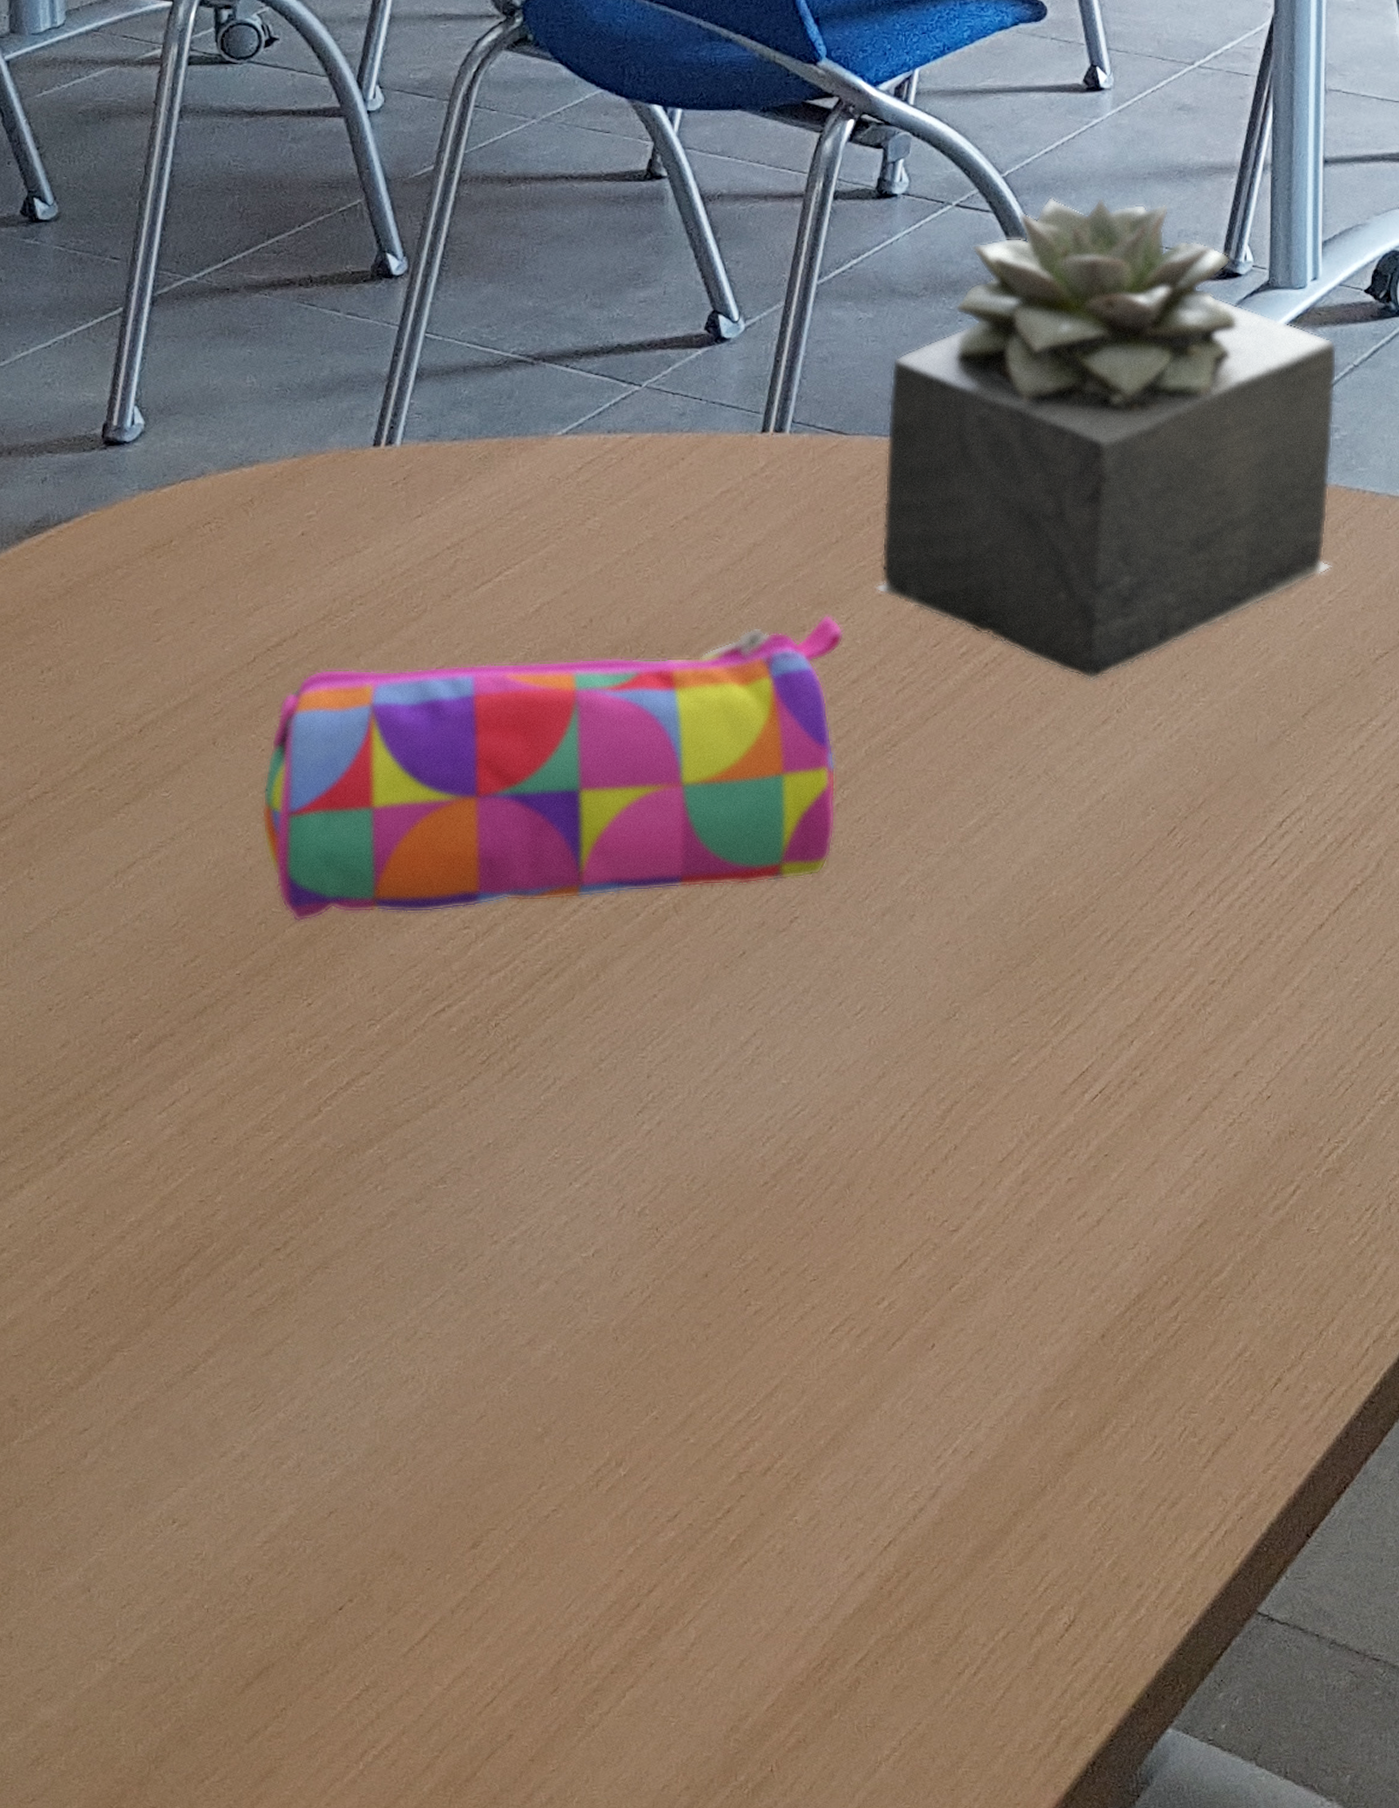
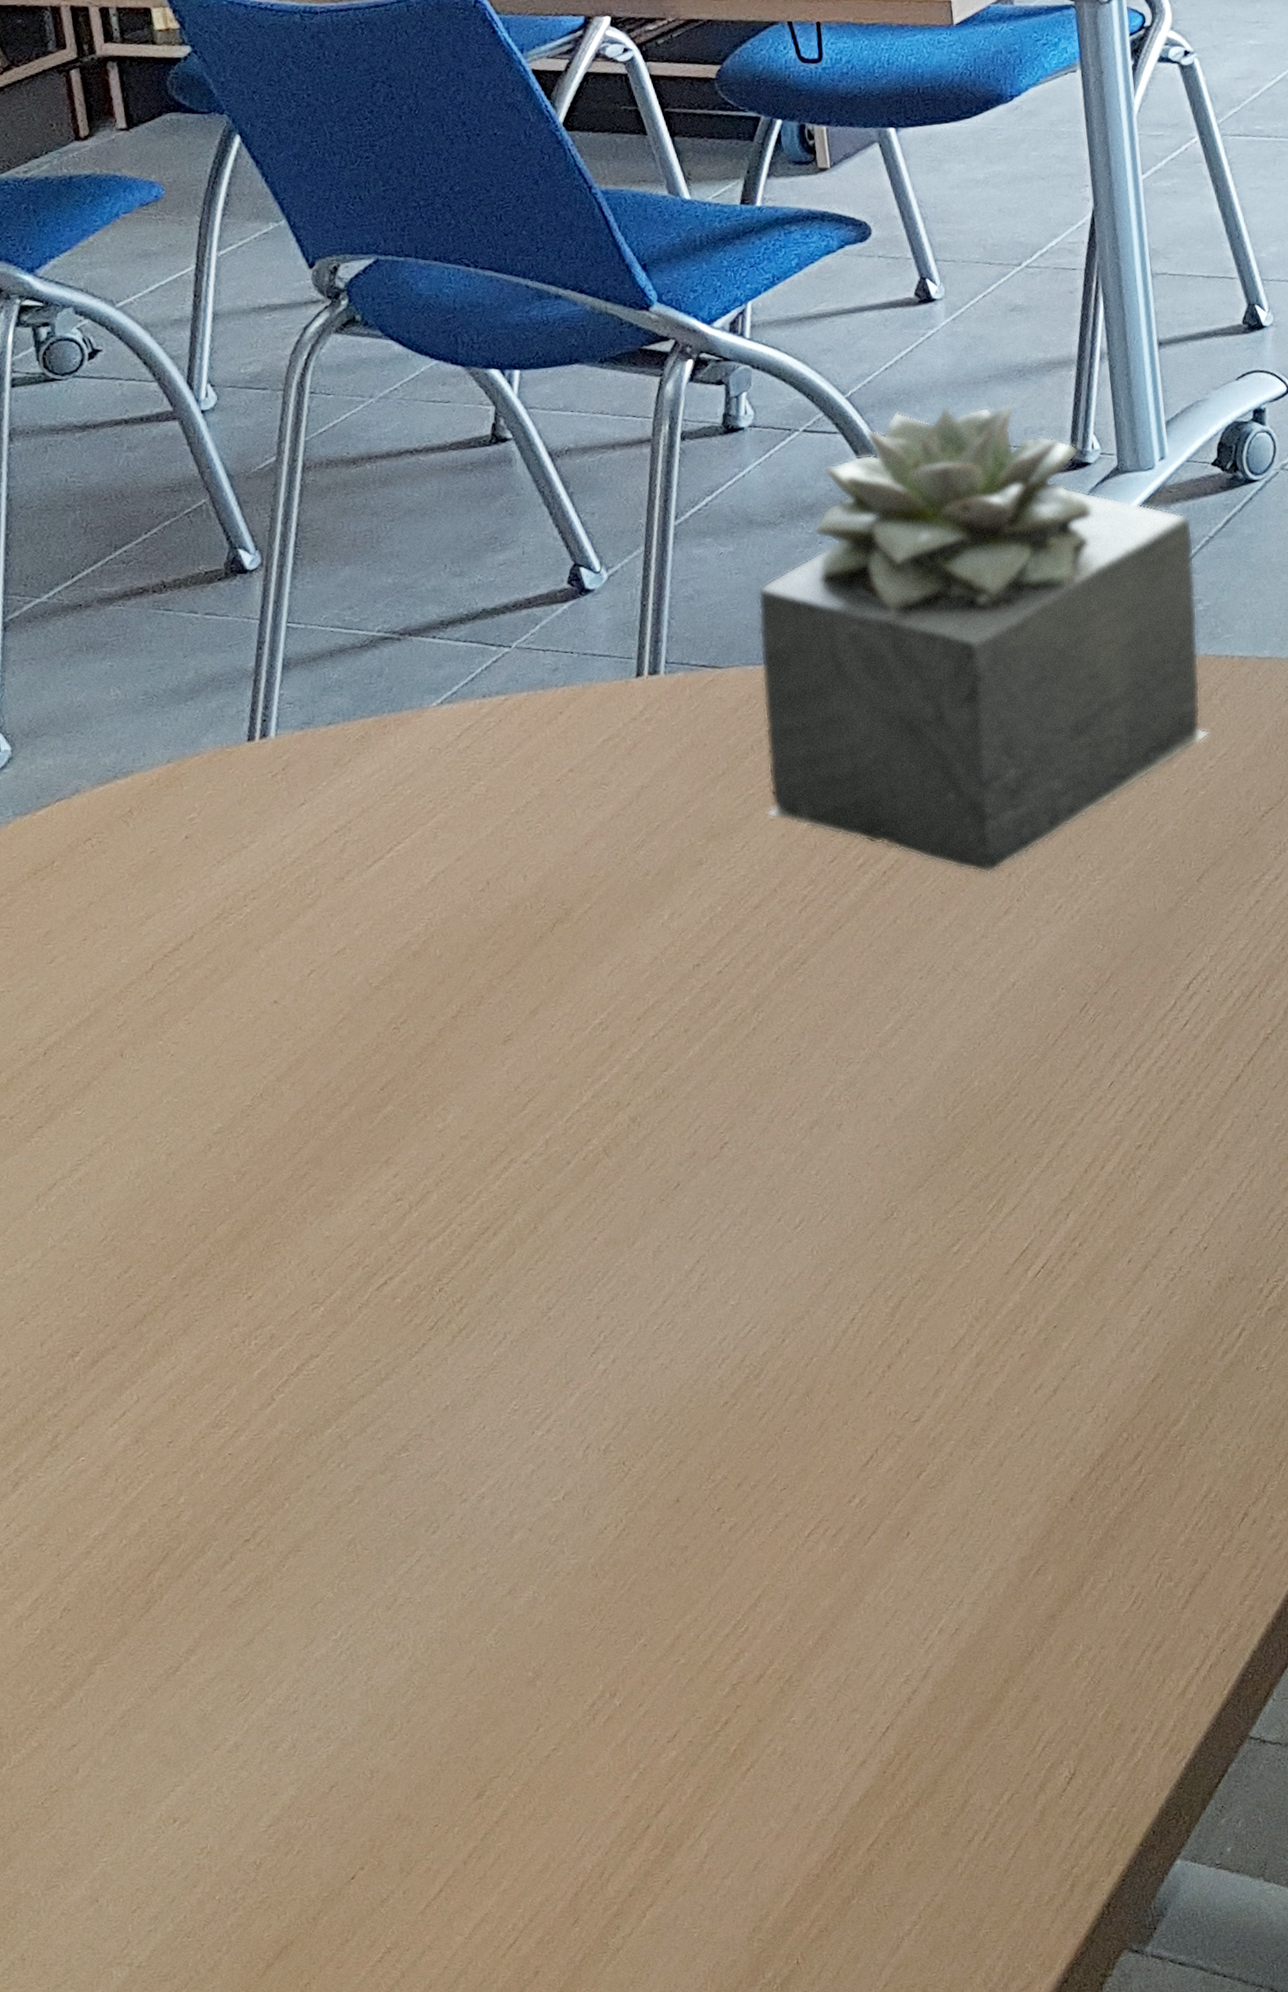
pencil case: present [261,614,845,922] -> none [177,845,755,1219]

